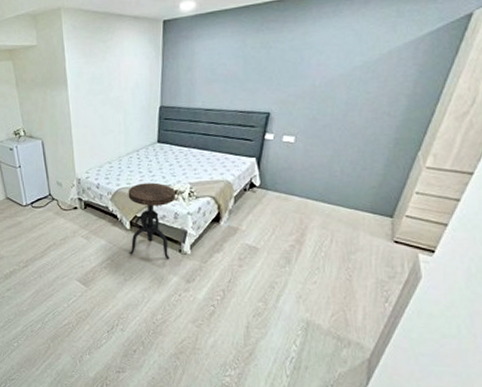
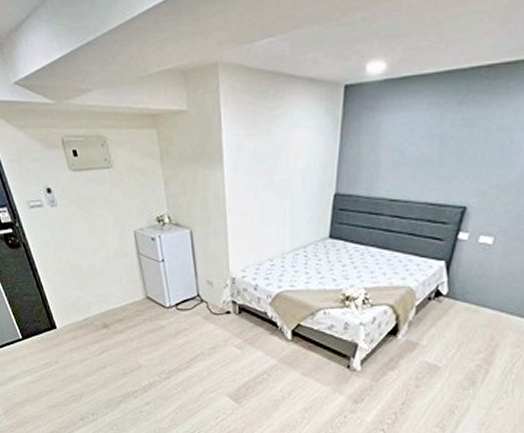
side table: present [128,182,175,259] -> none [289,286,347,375]

